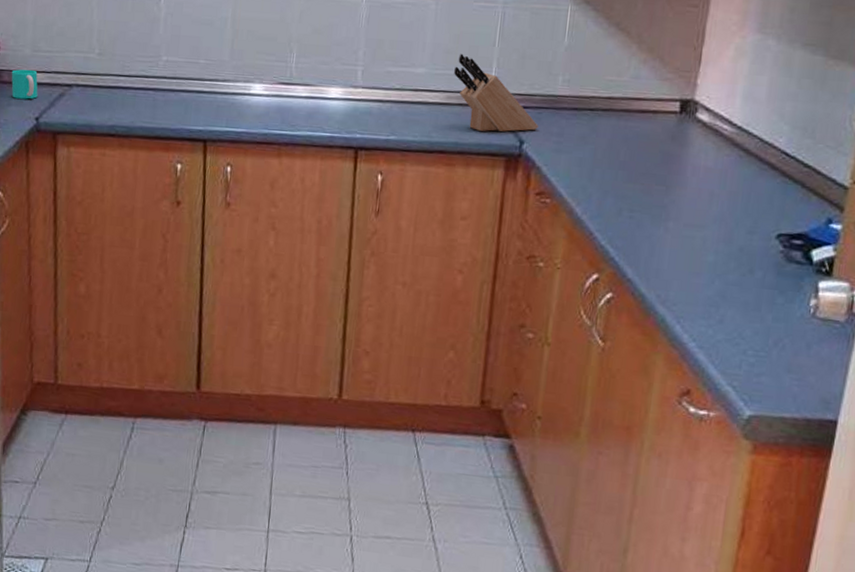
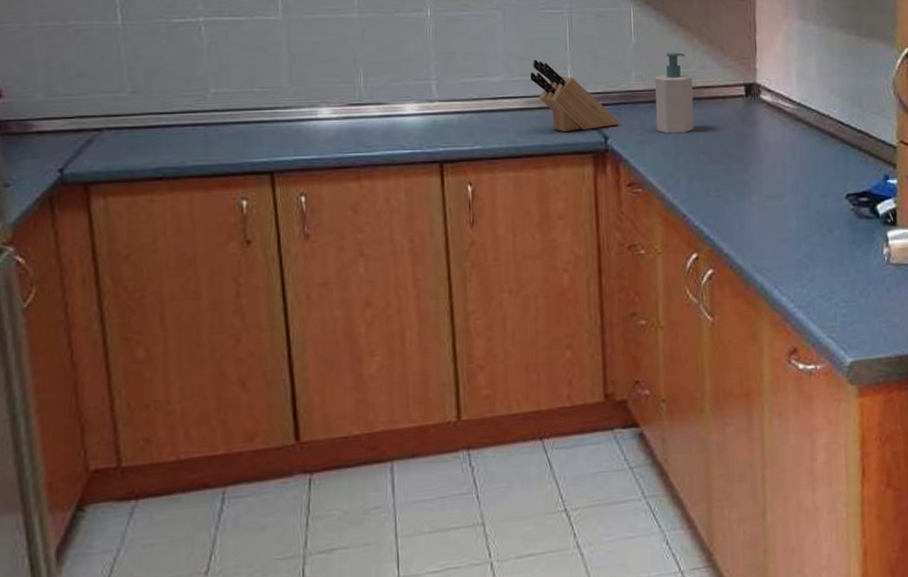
cup: present [11,69,38,99] -> none [21,116,59,151]
soap bottle: none [575,58,624,146] -> present [655,53,694,134]

